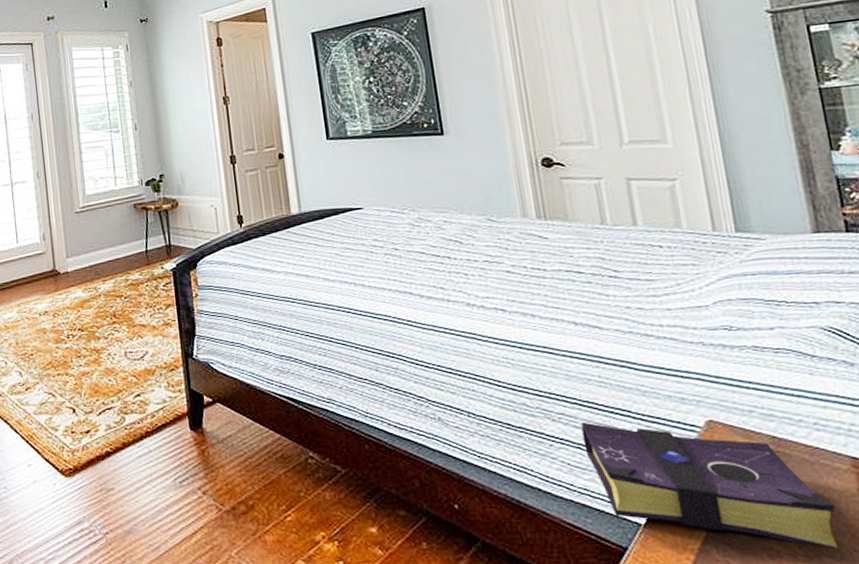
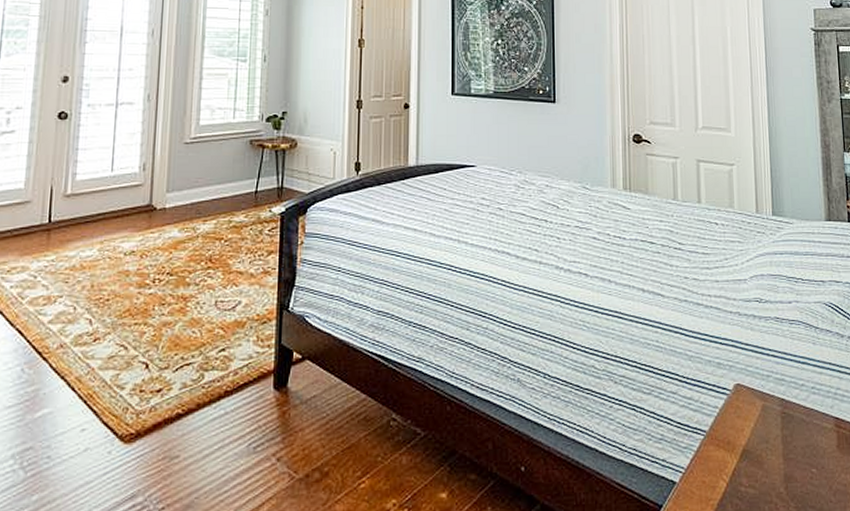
book: present [580,421,840,548] -> none [637,384,821,500]

